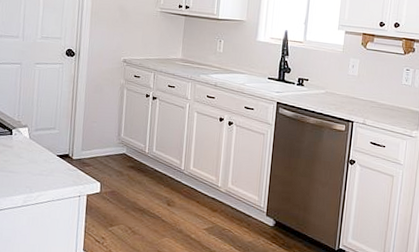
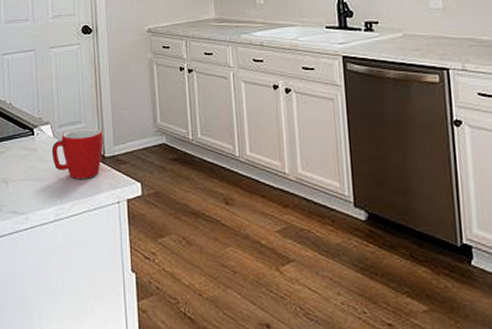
mug: none [26,133,73,175] -> present [51,128,103,179]

